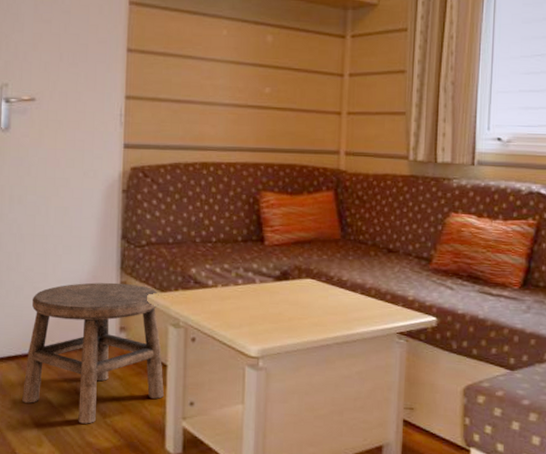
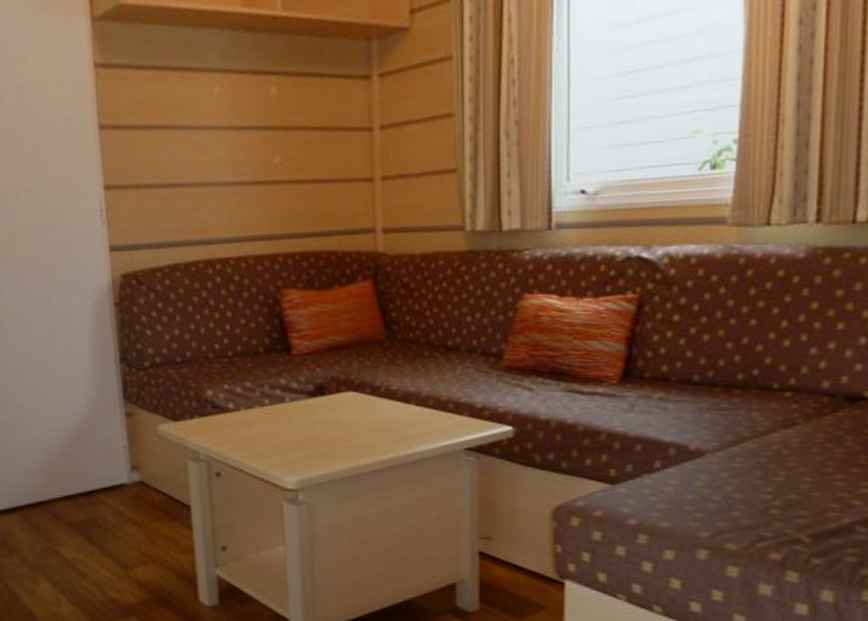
stool: present [22,282,165,424] -> none [26,414,192,578]

